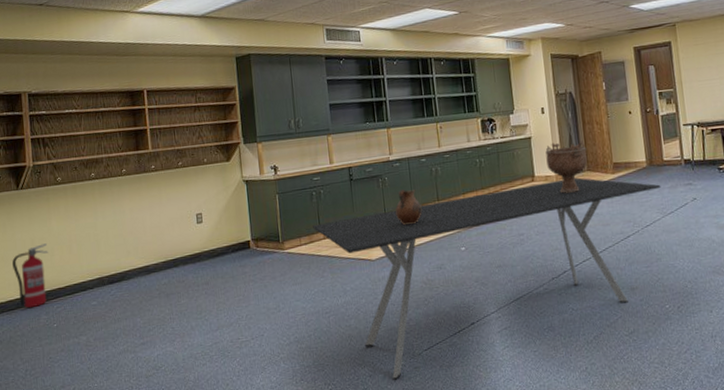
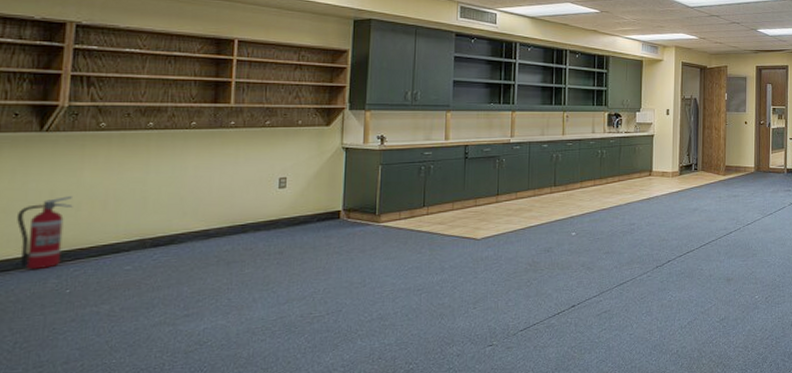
dining table: present [313,177,661,380] -> none [416,176,765,360]
pitcher: present [395,189,422,225] -> none [509,172,537,206]
decorative bowl: present [545,140,588,194] -> none [665,142,703,189]

